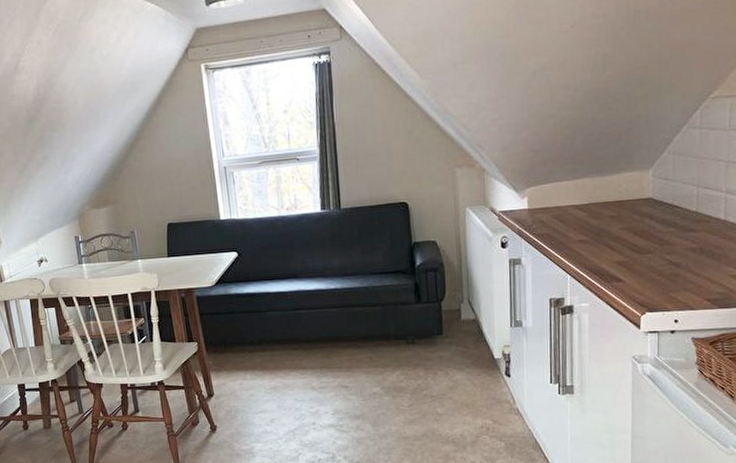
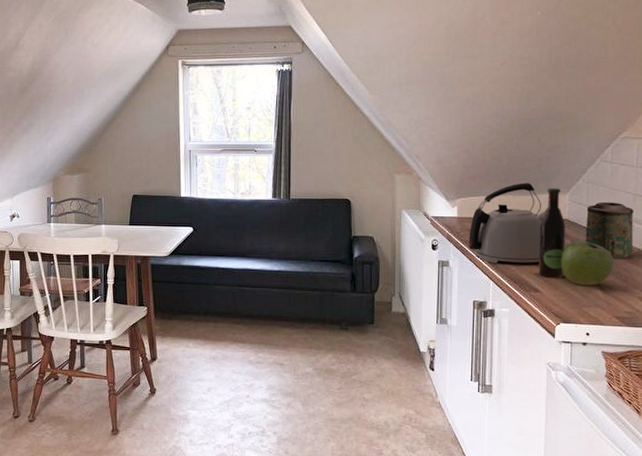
kettle: none [541,161,627,256] -> present [469,183,546,263]
bottle: none [620,164,650,265] -> present [538,188,566,278]
fruit: none [645,219,705,270] -> present [561,240,614,286]
canister: none [672,172,726,236] -> present [585,201,634,259]

